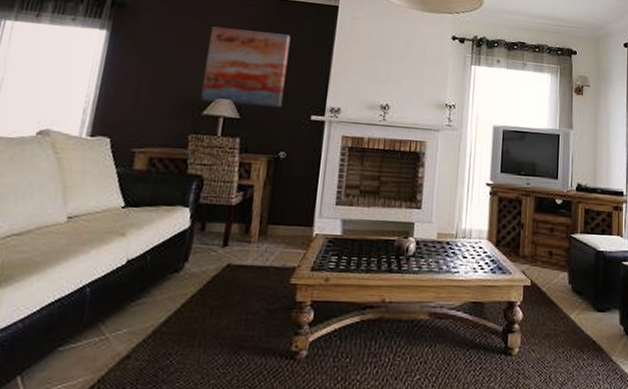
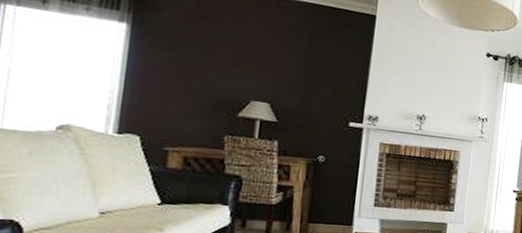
wall art: present [201,26,291,108] -> none [235,27,328,114]

